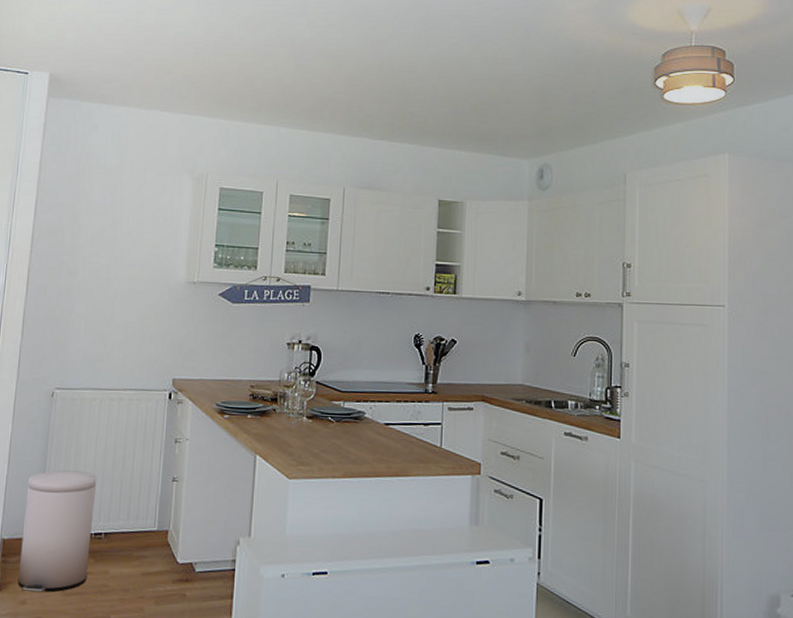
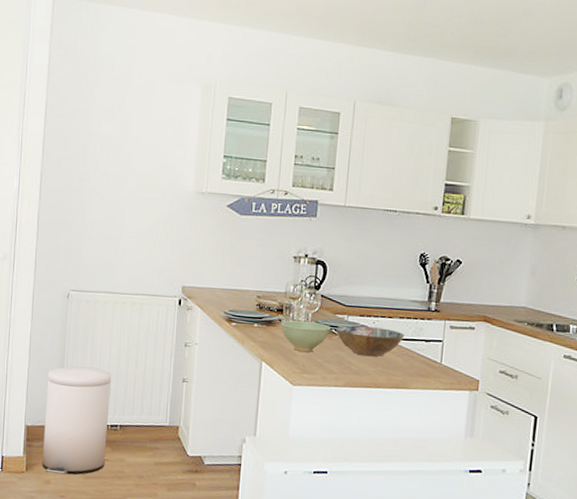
bowl: none [275,410,327,442] -> present [281,320,331,352]
wooden bowl: none [332,411,403,444] -> present [336,325,405,357]

